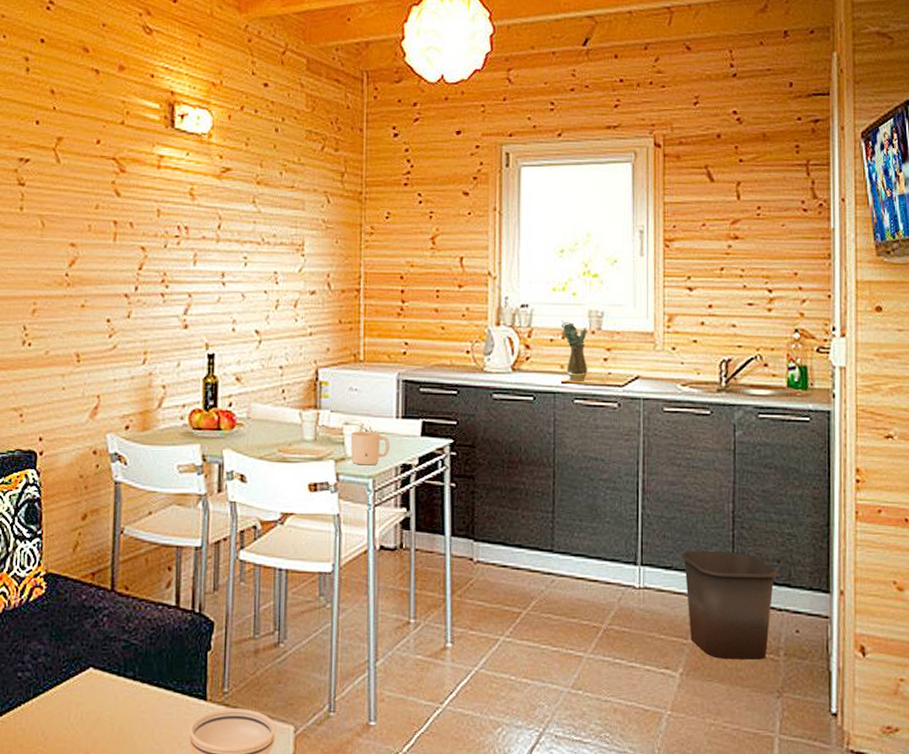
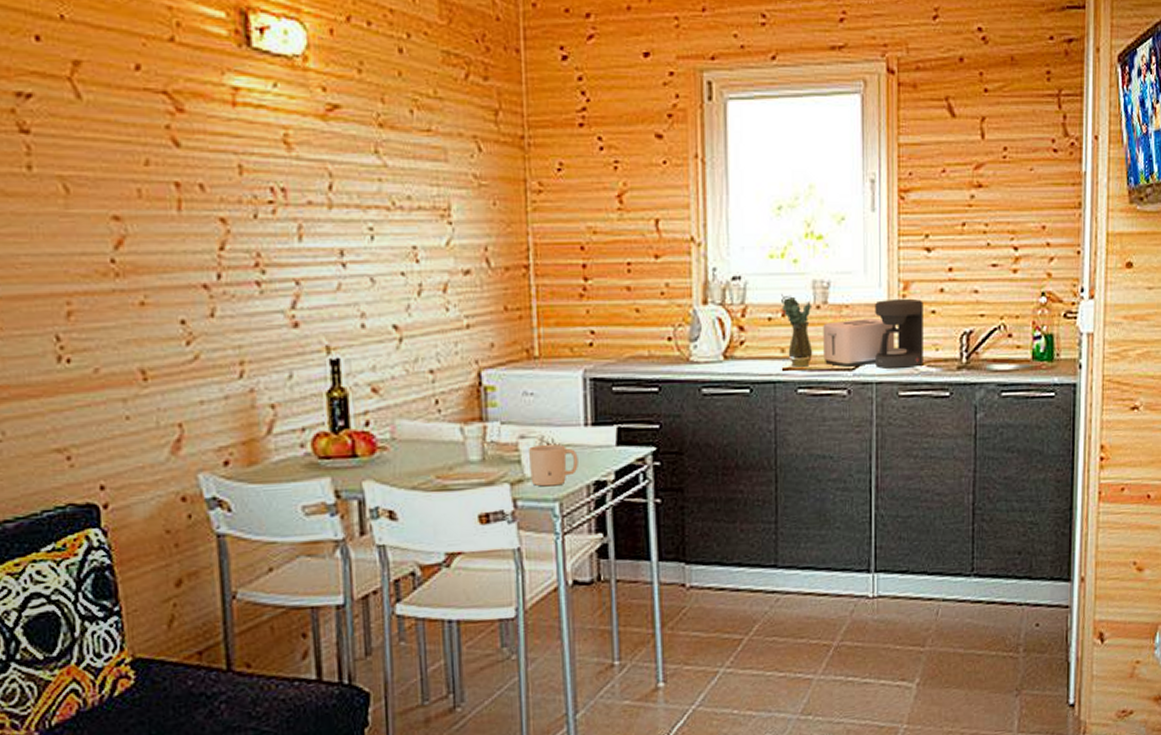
toaster: none [597,343,661,384] -> present [823,317,895,367]
coffee maker: none [643,328,686,389] -> present [875,298,923,370]
waste bin: present [681,551,778,660] -> none [918,547,1018,663]

